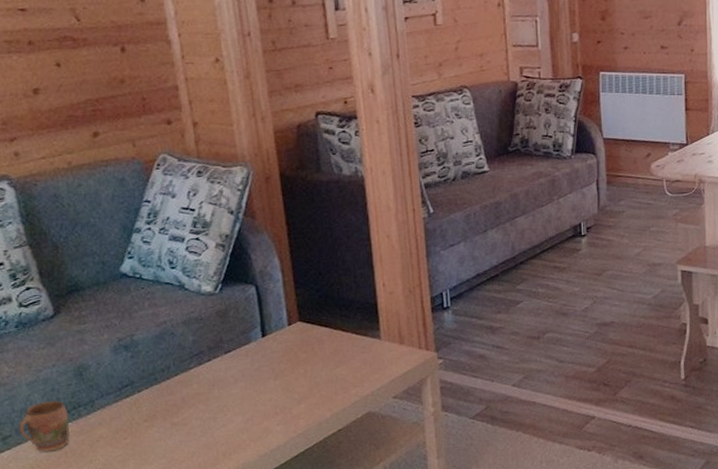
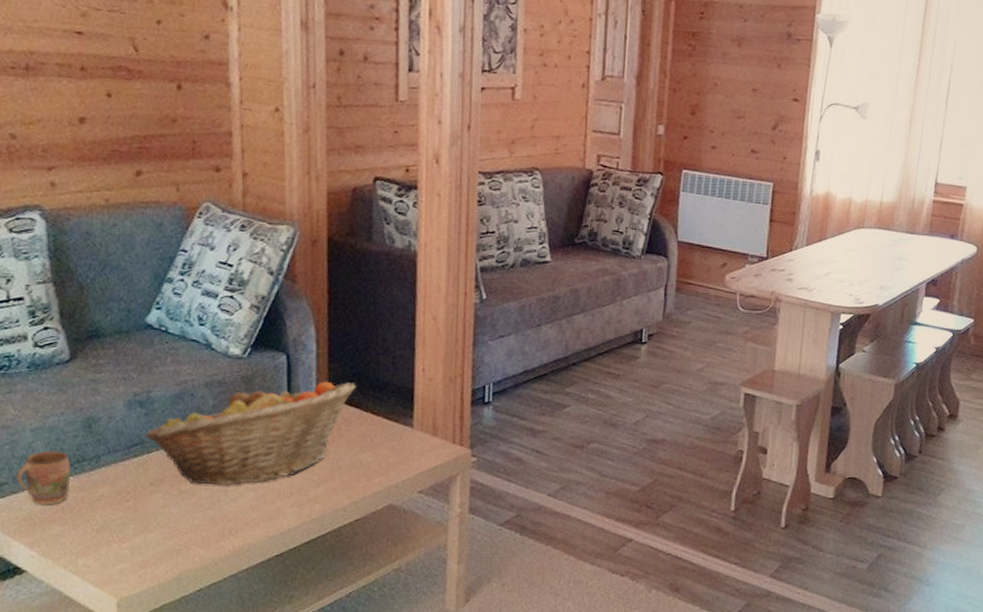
fruit basket: none [132,305,323,416] -> present [144,381,356,486]

